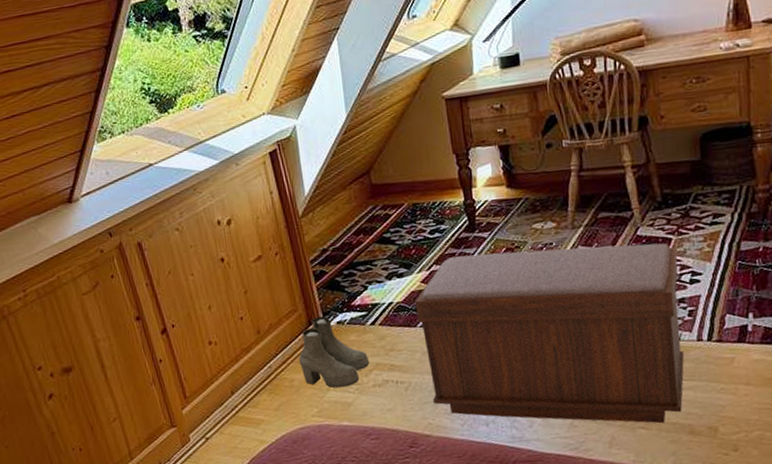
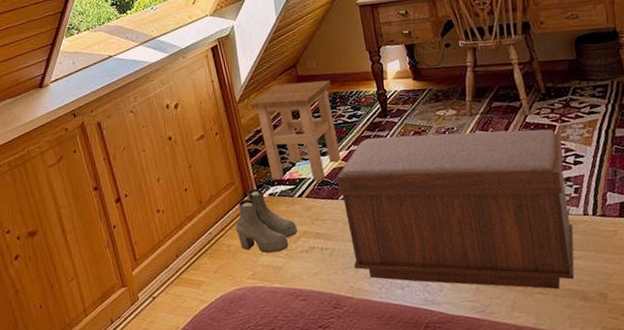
stool: none [315,189,421,306] -> present [250,80,341,181]

